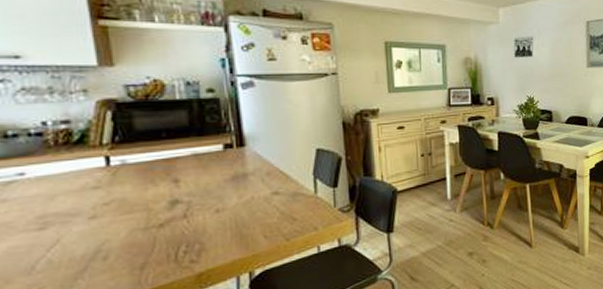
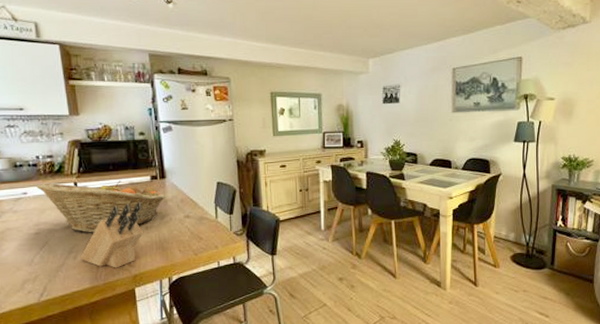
fruit basket: none [42,151,246,224] -> present [36,180,166,233]
knife block: none [114,177,212,267] -> present [80,201,143,268]

